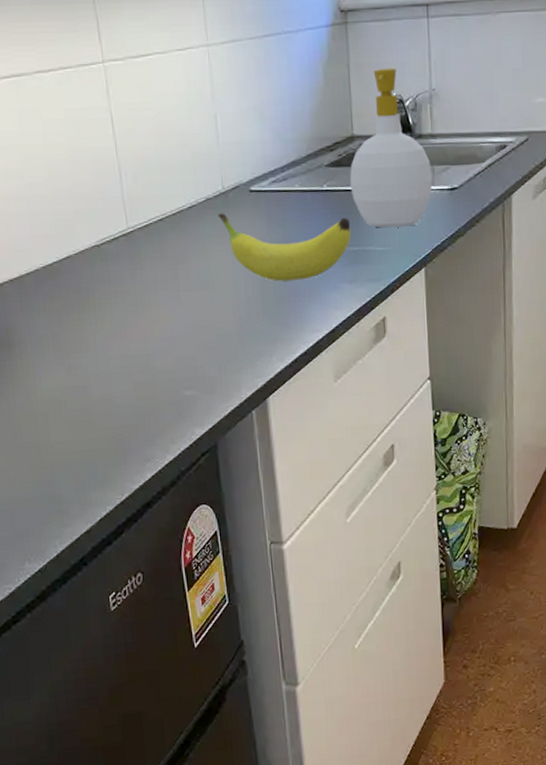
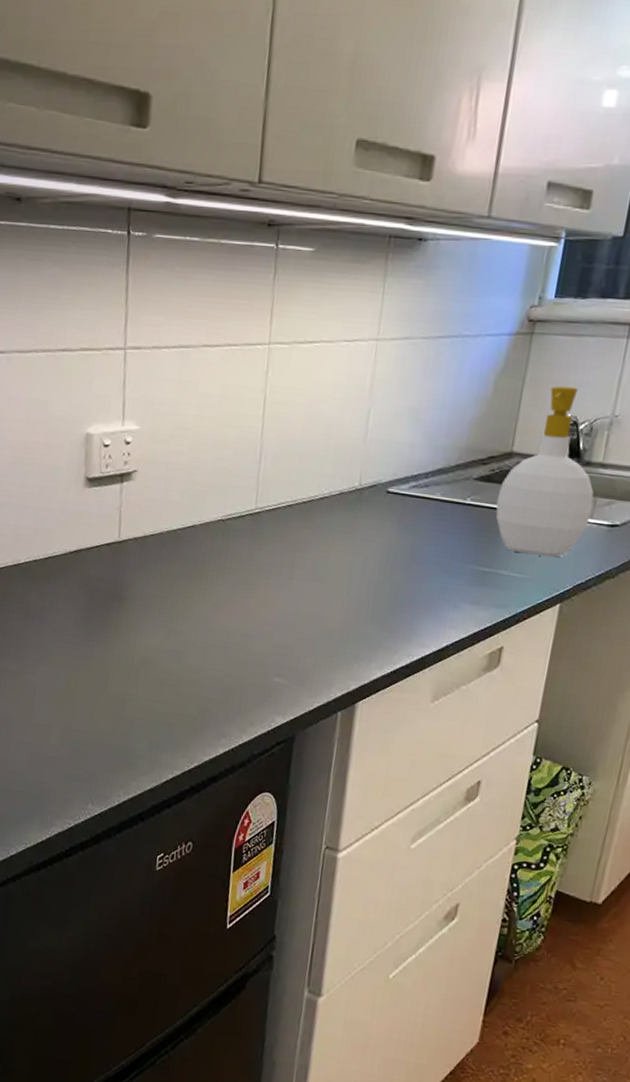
fruit: present [217,213,351,282] -> none [348,509,487,592]

